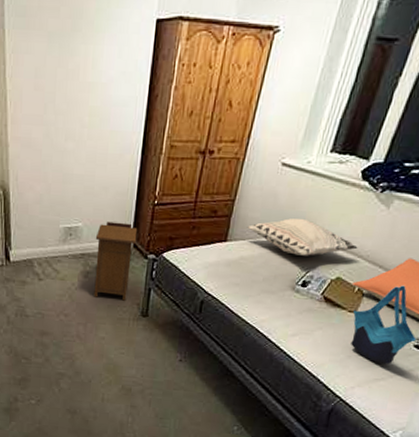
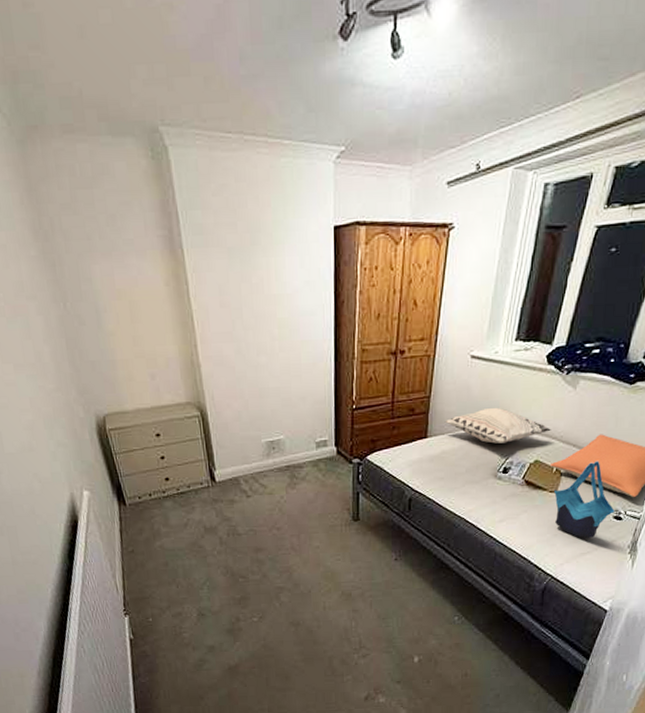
nightstand: present [94,221,138,301] -> none [298,430,340,508]

